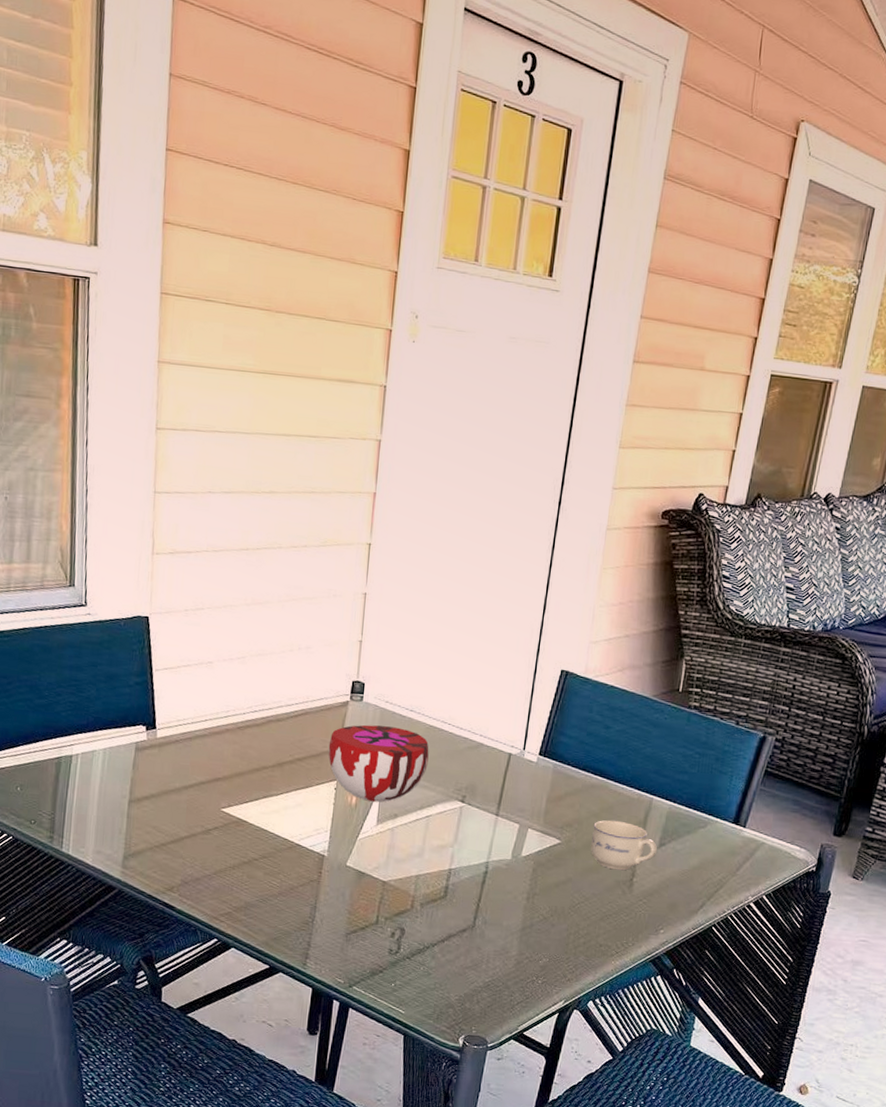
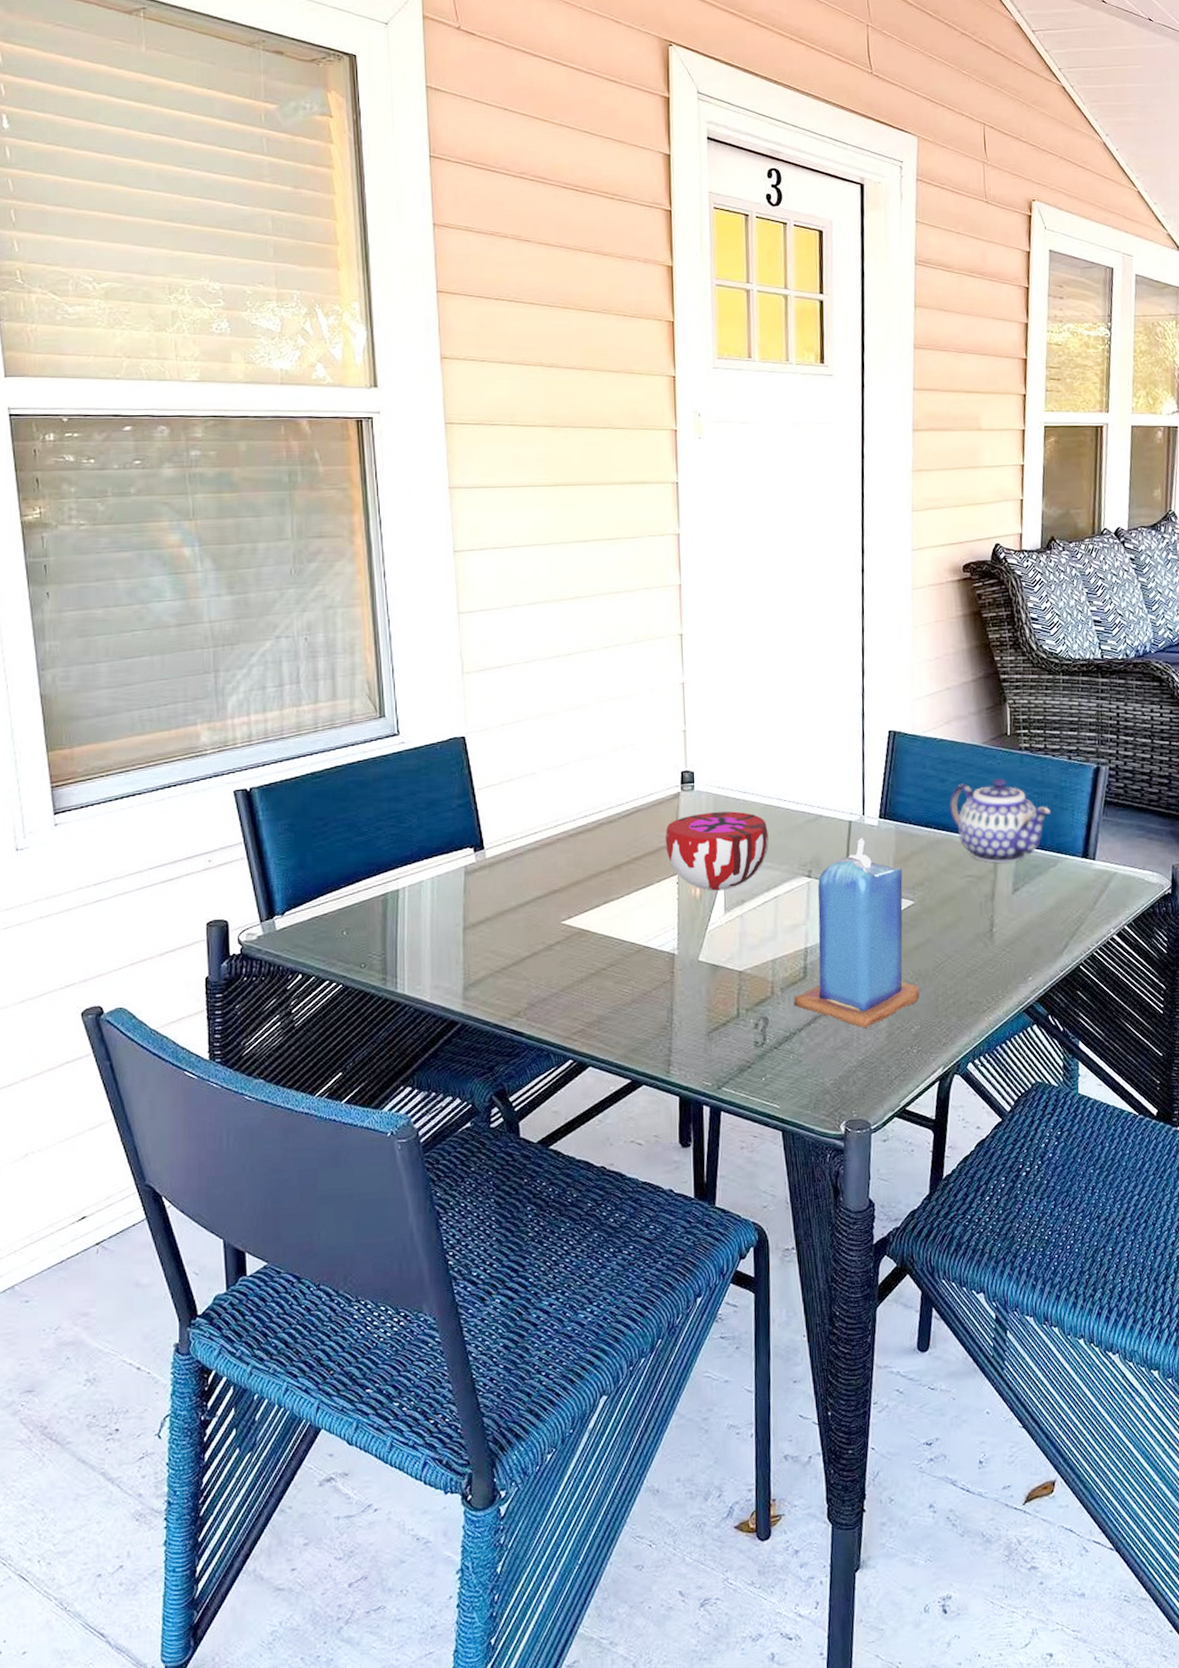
candle: none [431,772,554,954] -> present [793,838,920,1029]
cup: present [591,820,657,871] -> none [944,872,1012,923]
teapot: none [609,732,711,817] -> present [949,778,1052,863]

